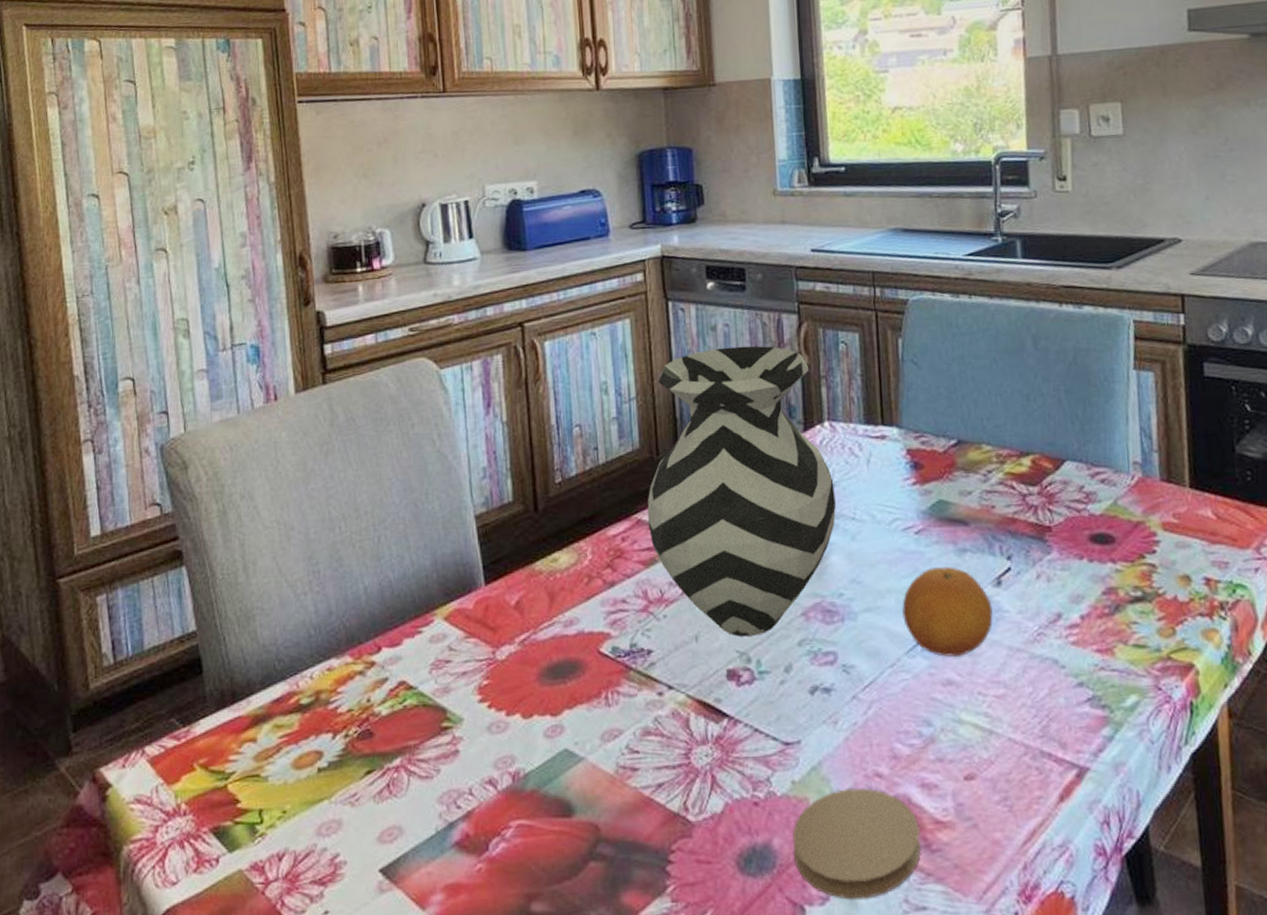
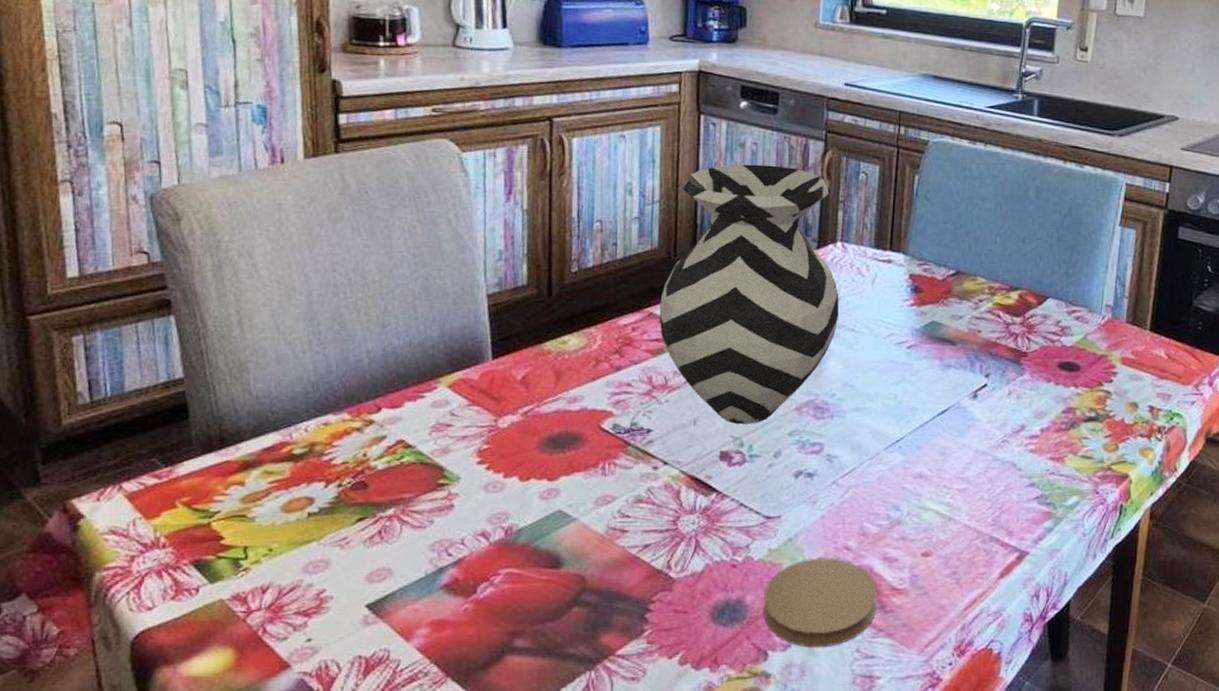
fruit: present [902,567,993,657] -> none [886,378,966,454]

